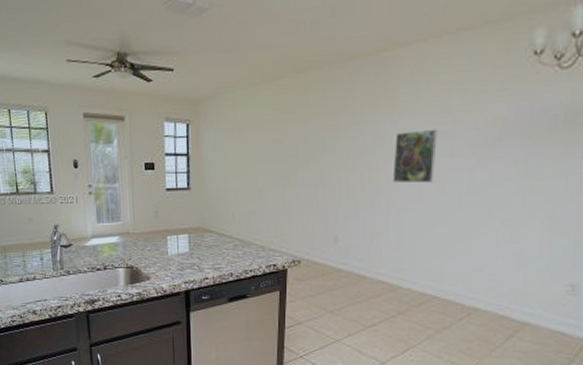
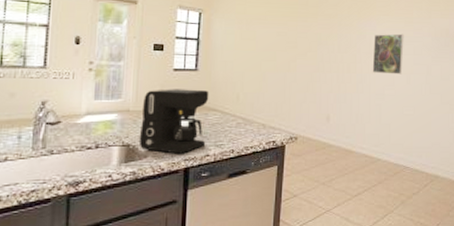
coffee maker: none [140,209,204,277] -> present [138,89,209,154]

